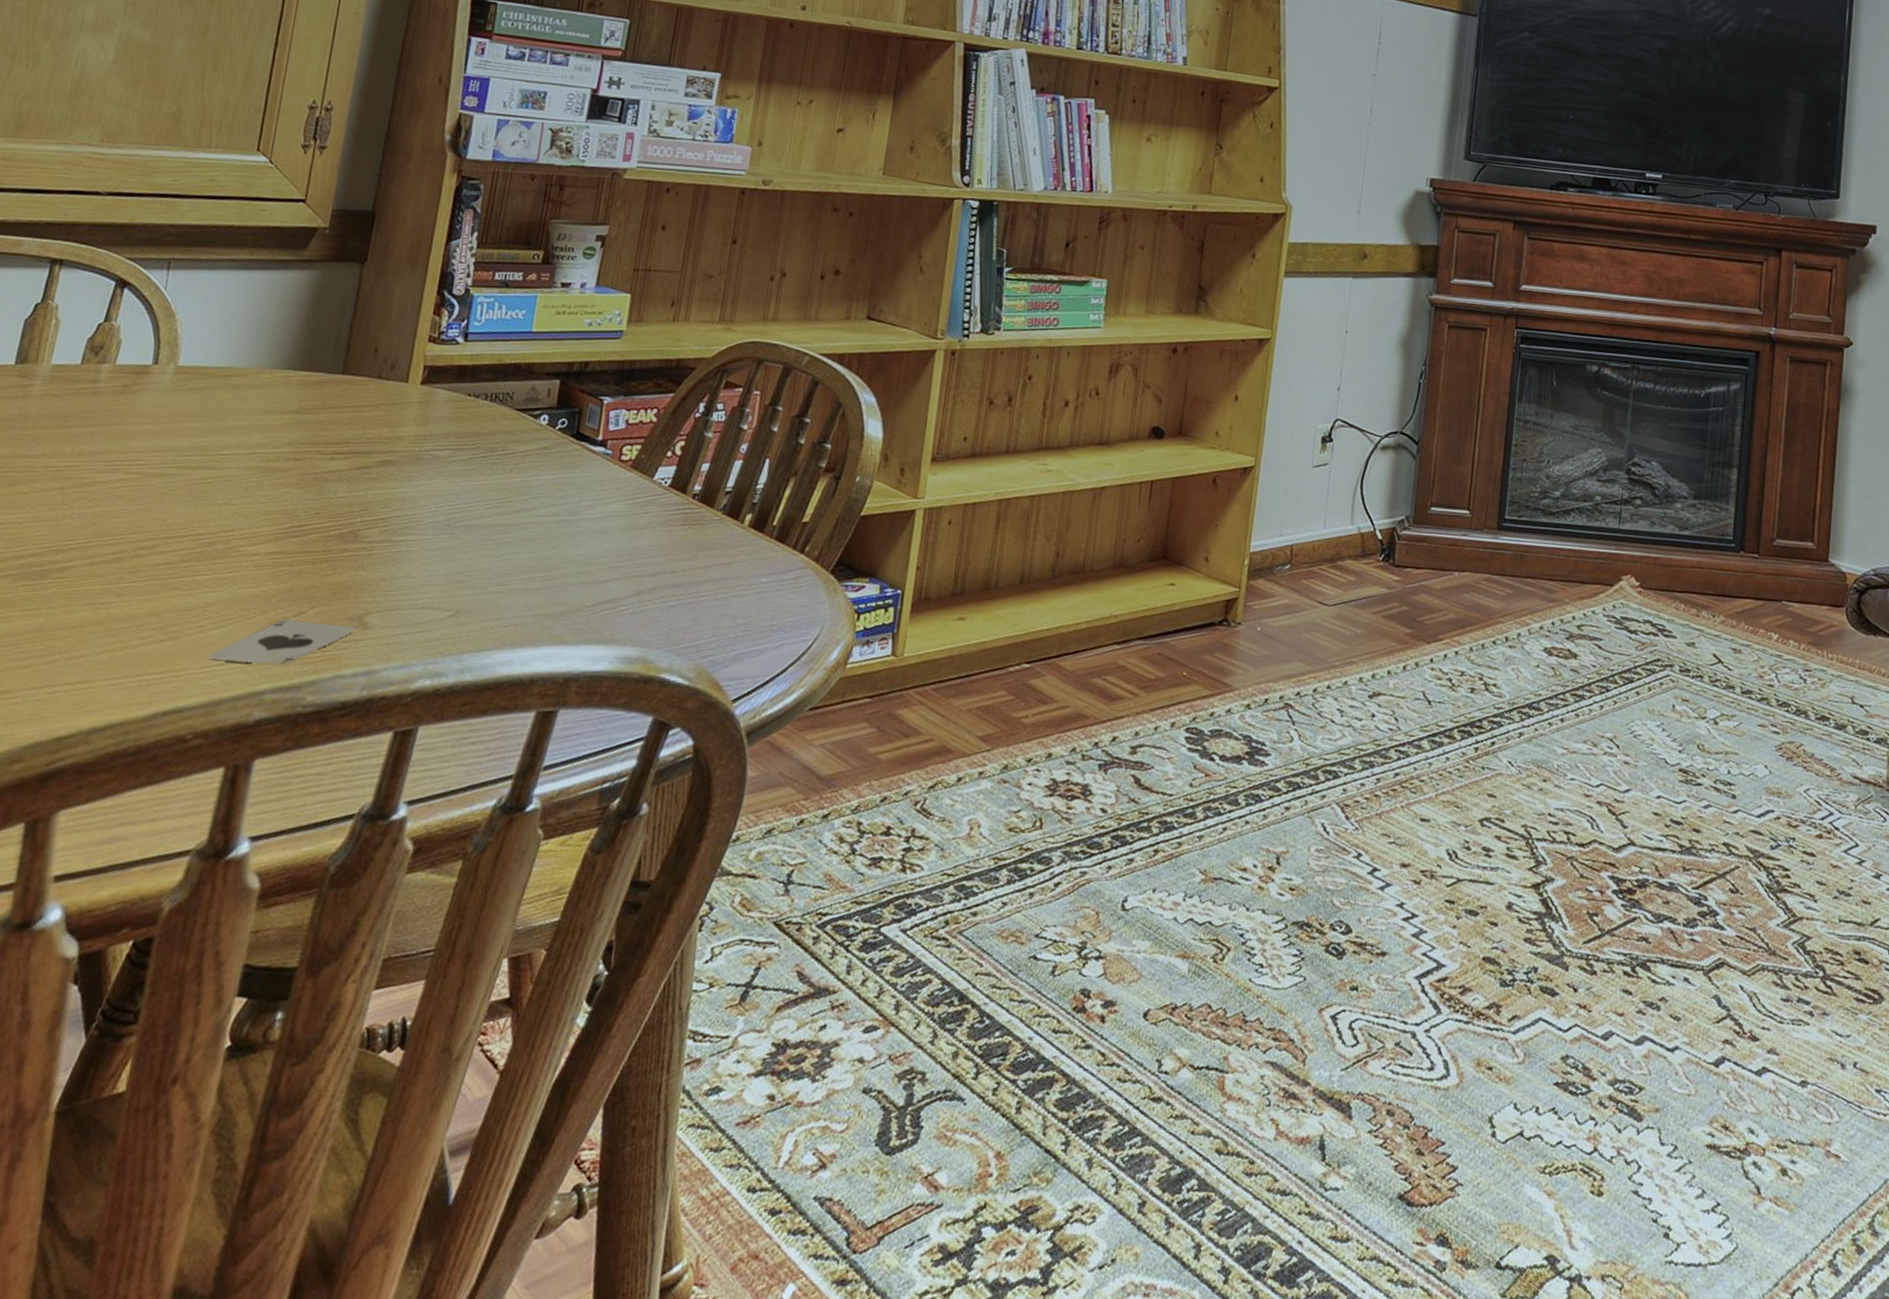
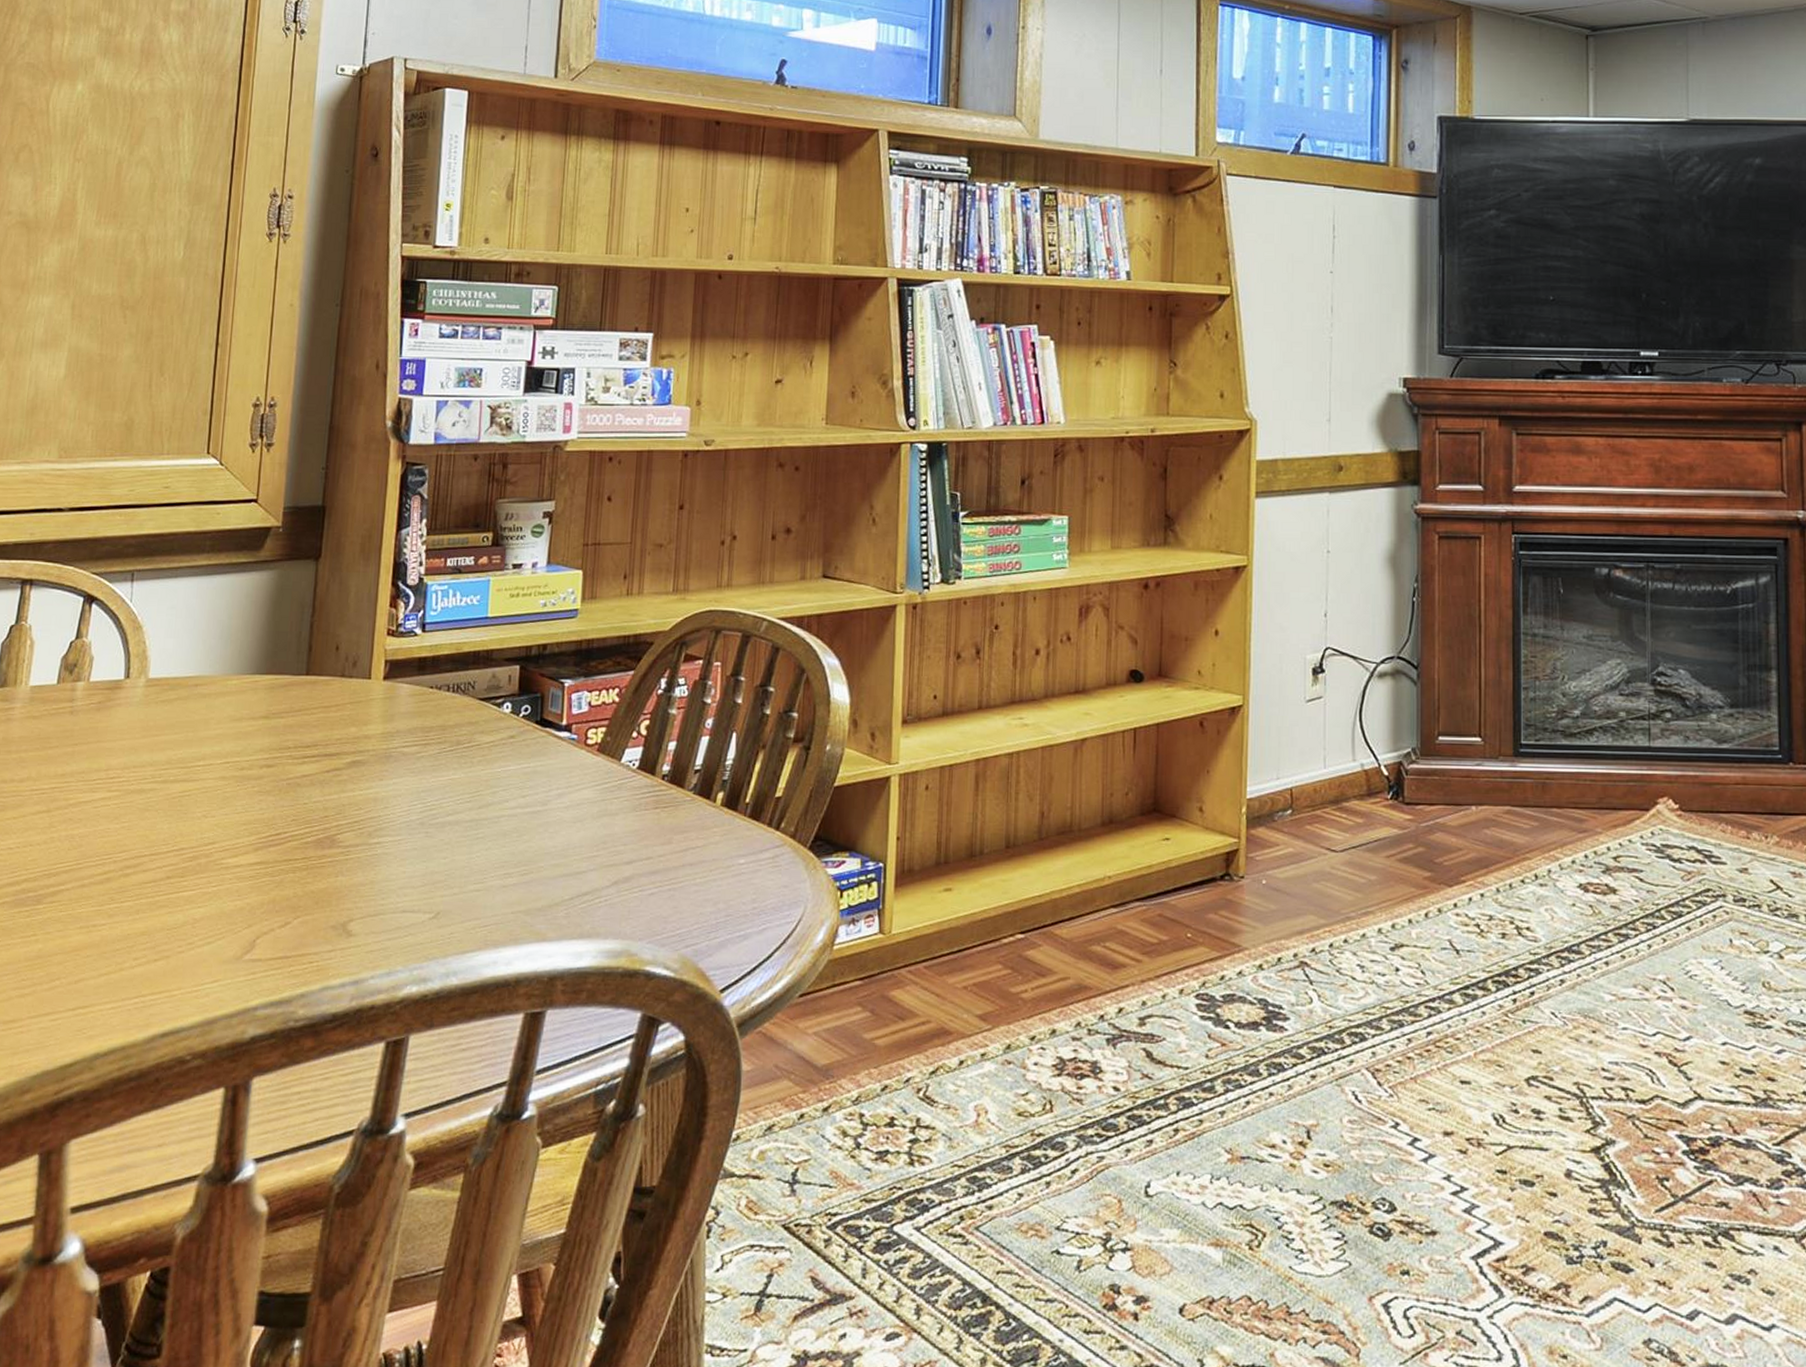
playing card: present [207,619,357,667] -> none [199,932,341,980]

